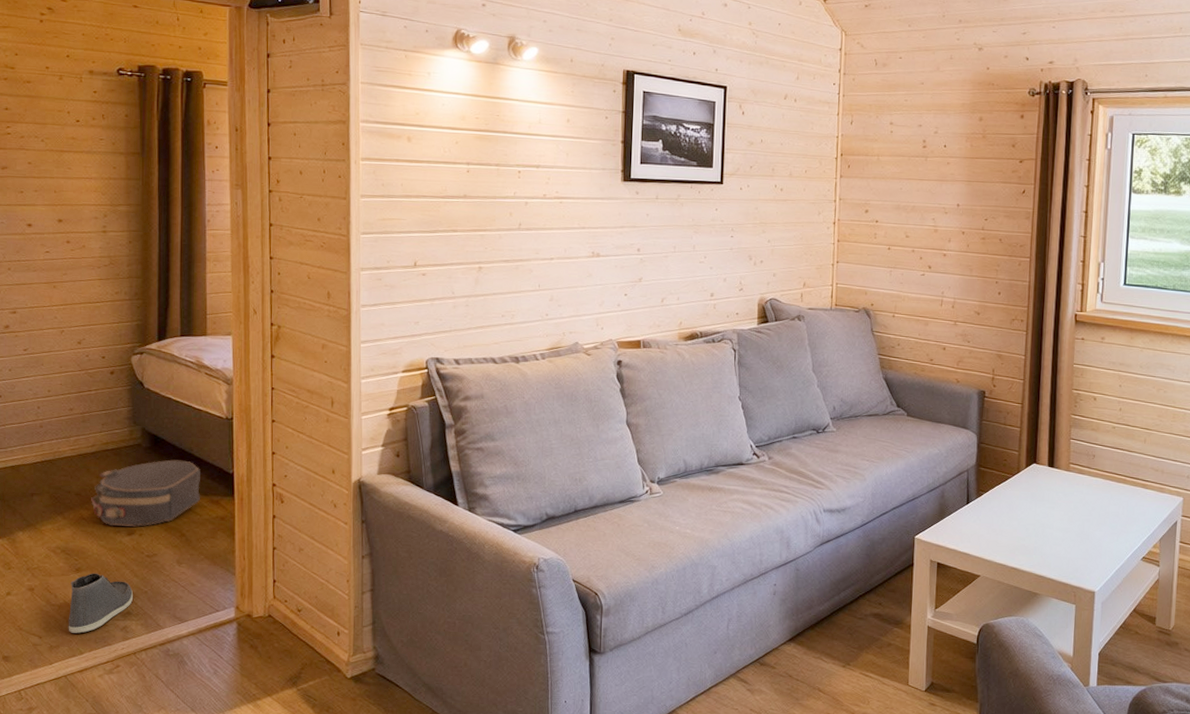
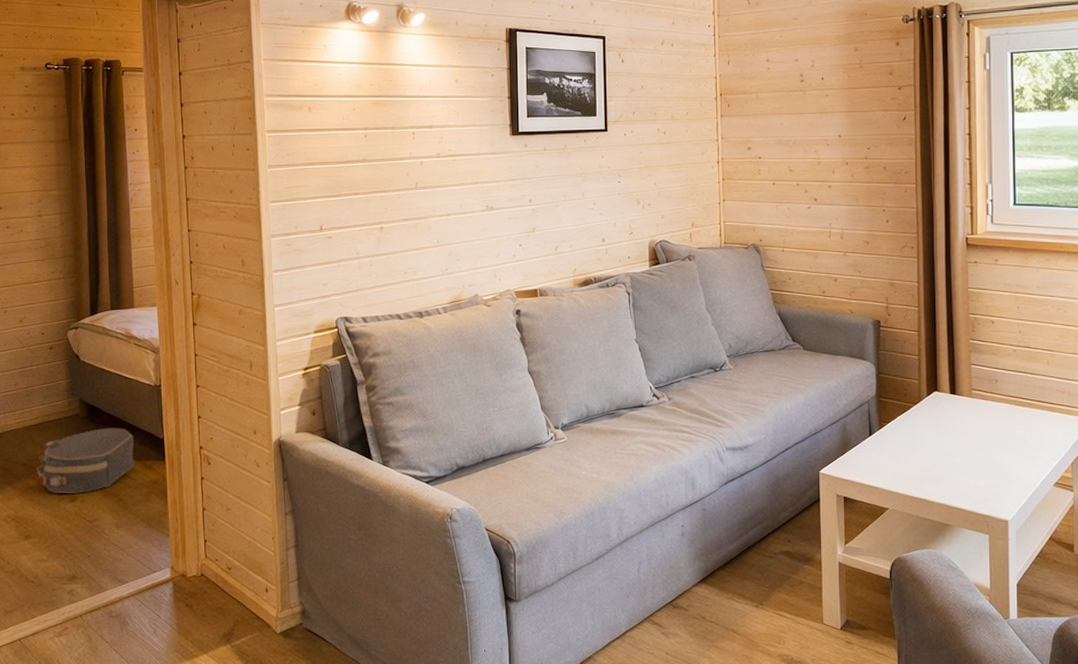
sneaker: present [68,573,133,634] -> none [20,539,77,598]

